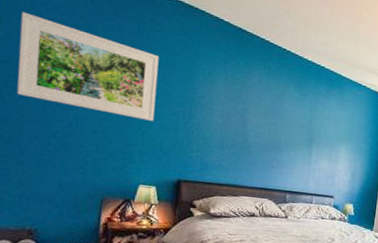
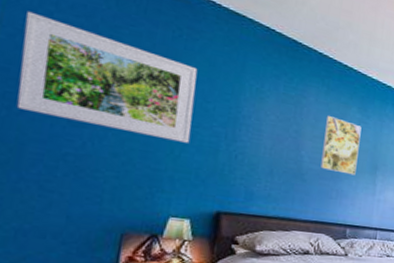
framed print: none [264,95,299,147] -> present [320,116,362,176]

